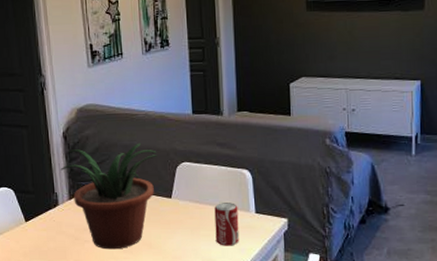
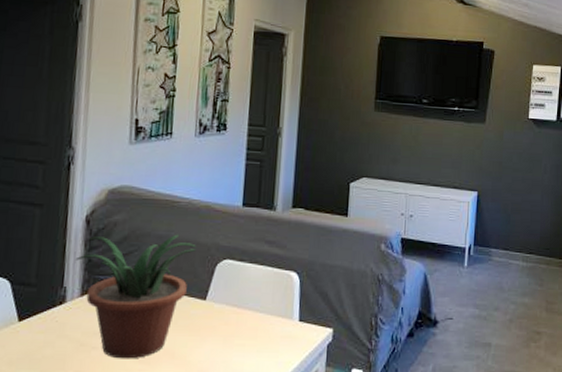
beverage can: present [214,203,240,246] -> none [251,308,281,358]

